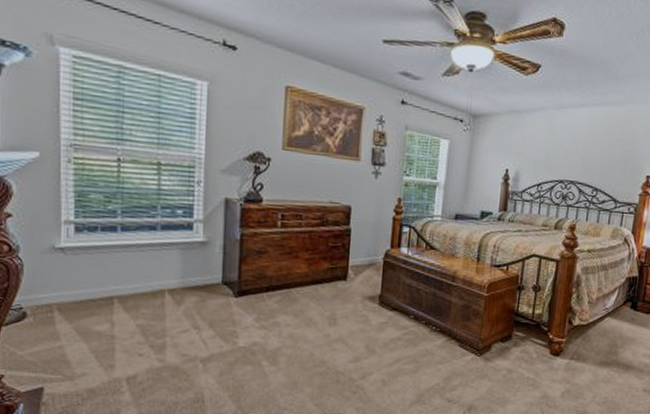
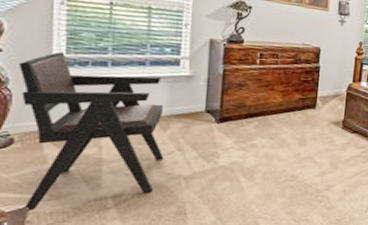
armchair: none [28,216,179,392] -> present [18,52,164,211]

